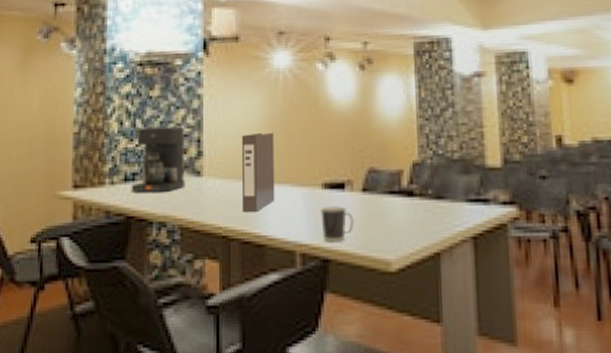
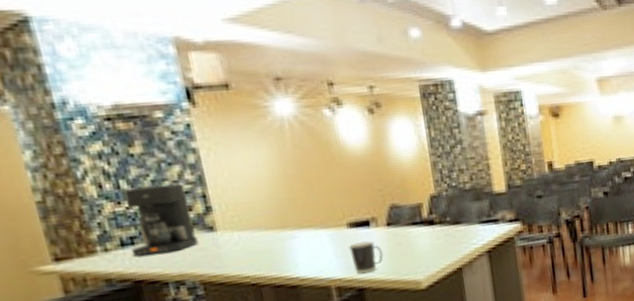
binder: present [241,132,275,212] -> none [253,180,302,259]

